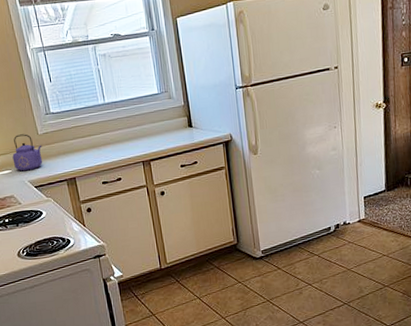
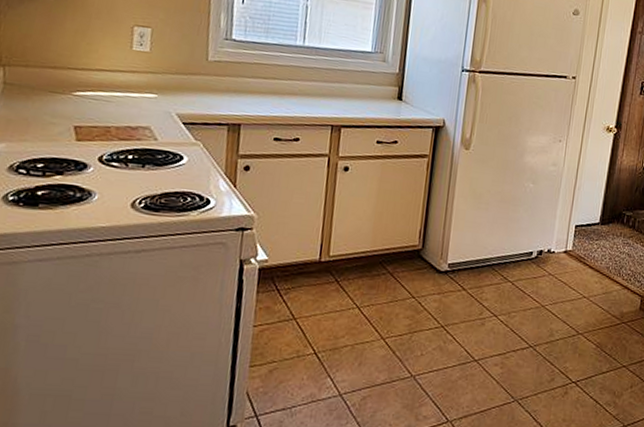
kettle: present [12,134,43,172] -> none [162,53,209,102]

